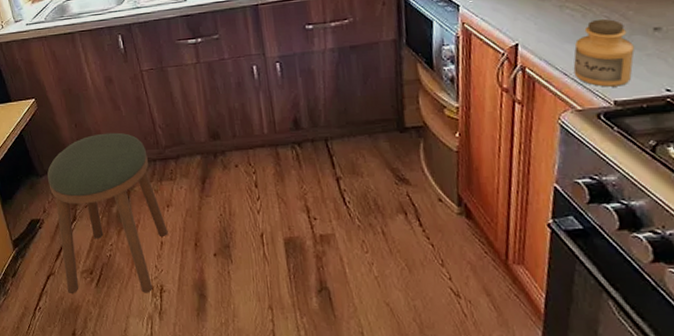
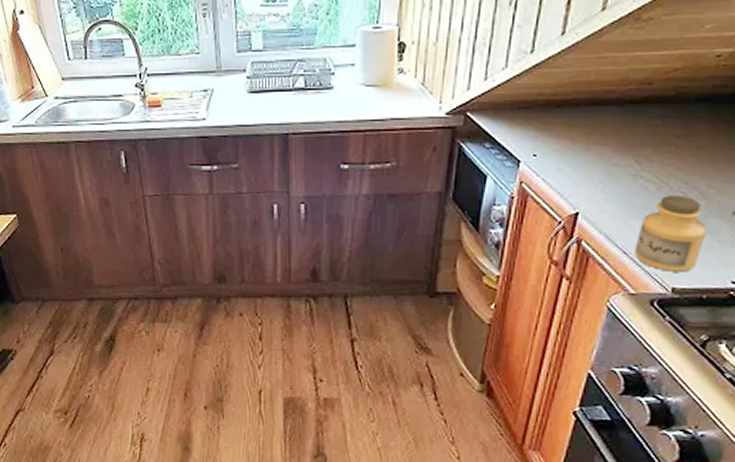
stool: present [47,132,168,293] -> none [25,262,156,440]

